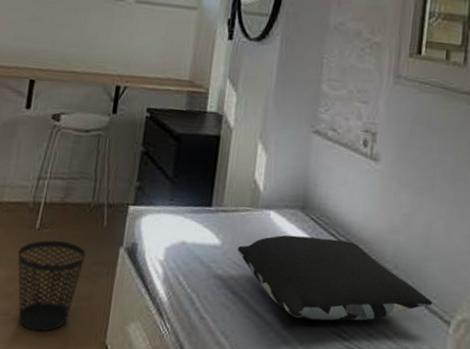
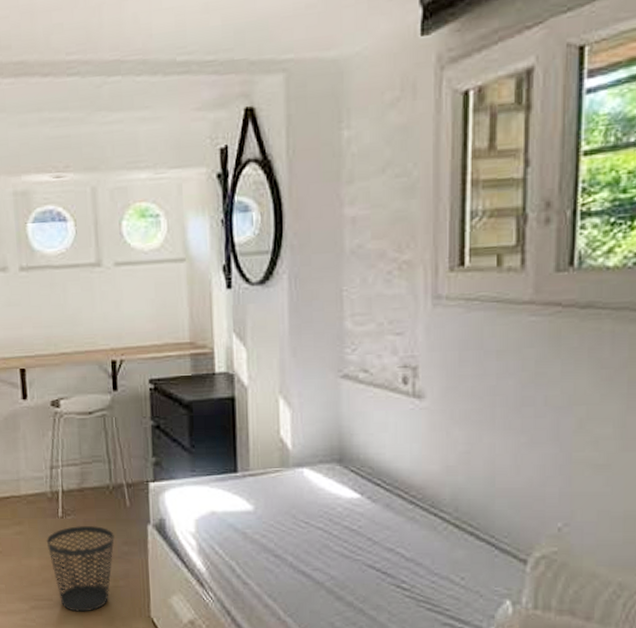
pillow: present [237,235,433,321] -> none [272,489,504,574]

